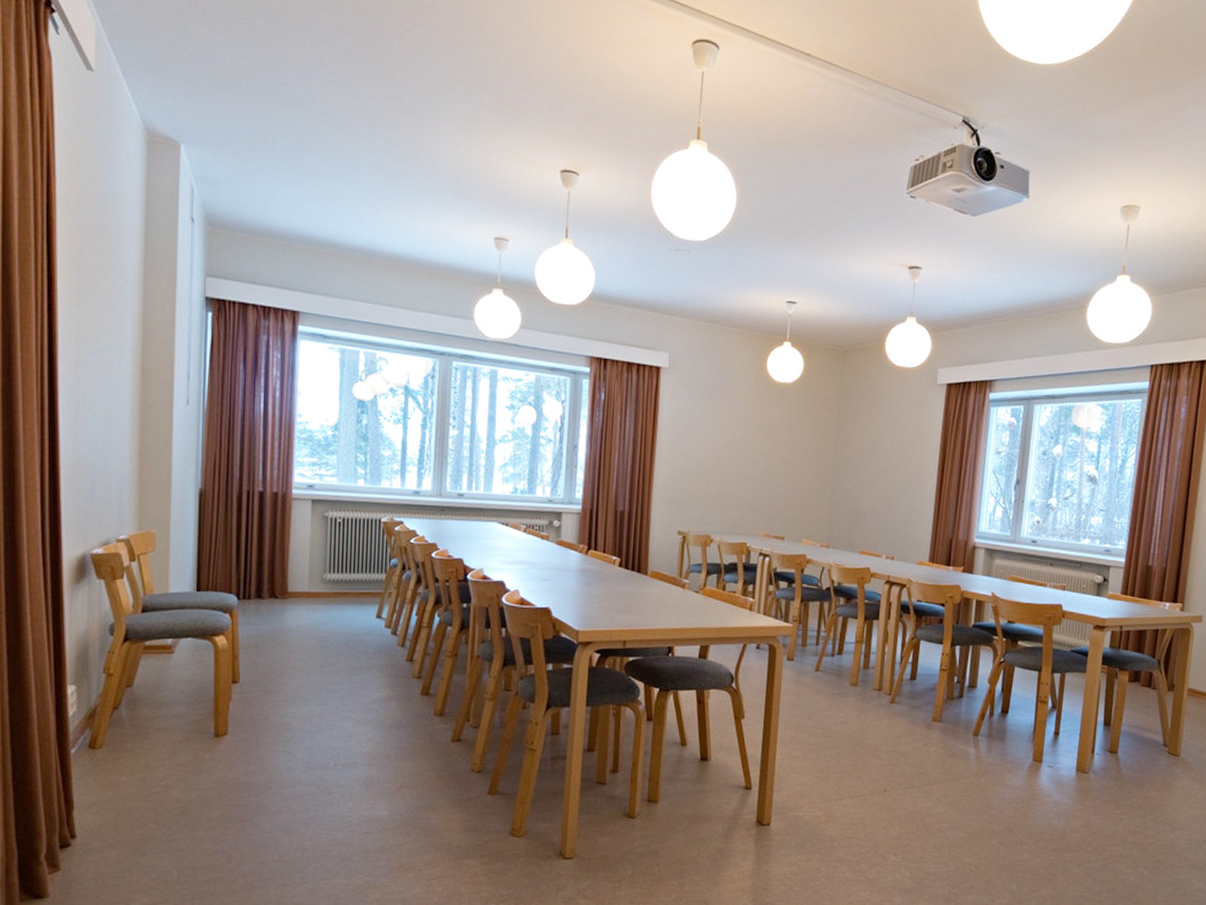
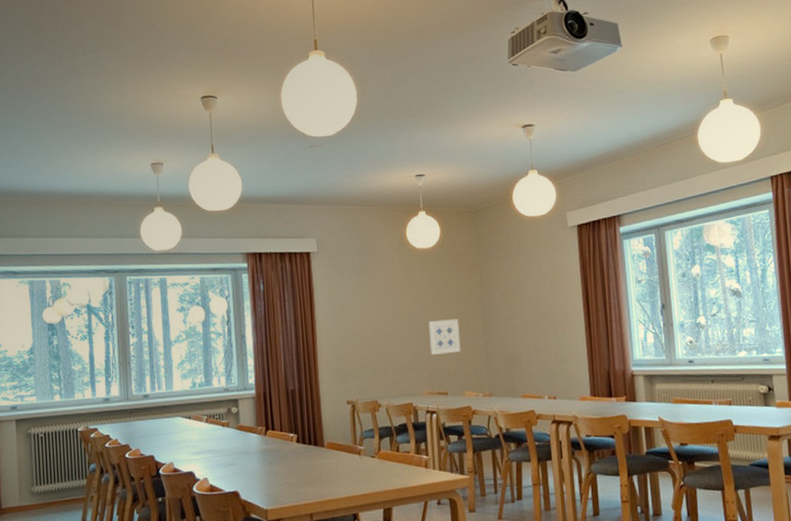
wall art: none [773,460,808,498] -> present [428,319,461,355]

